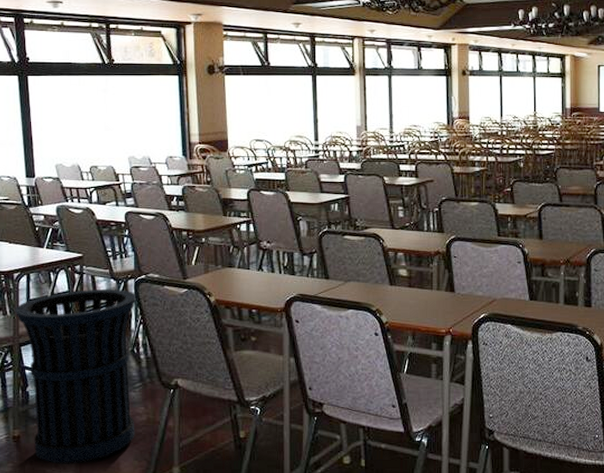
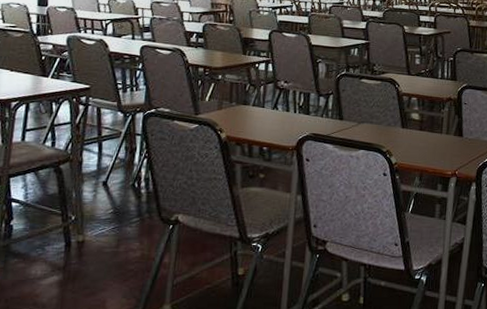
trash can: present [15,290,136,464] -> none [7,121,144,302]

